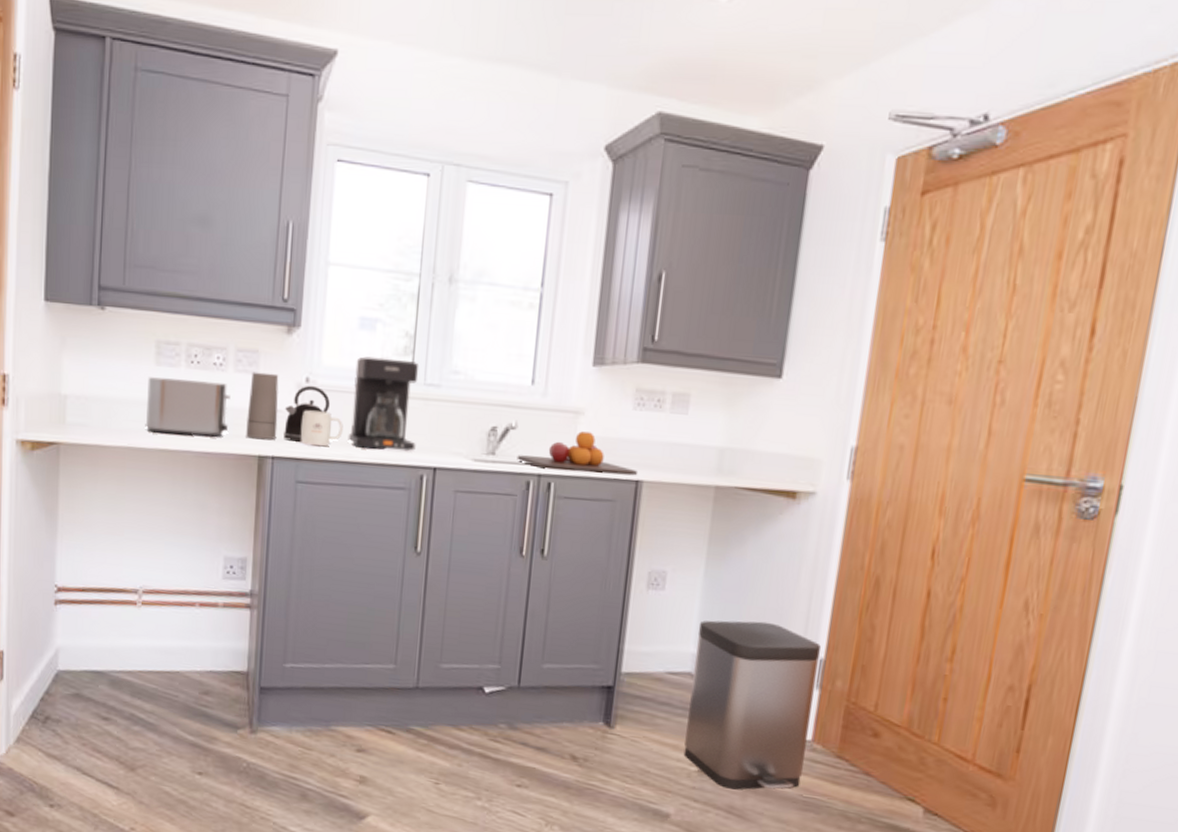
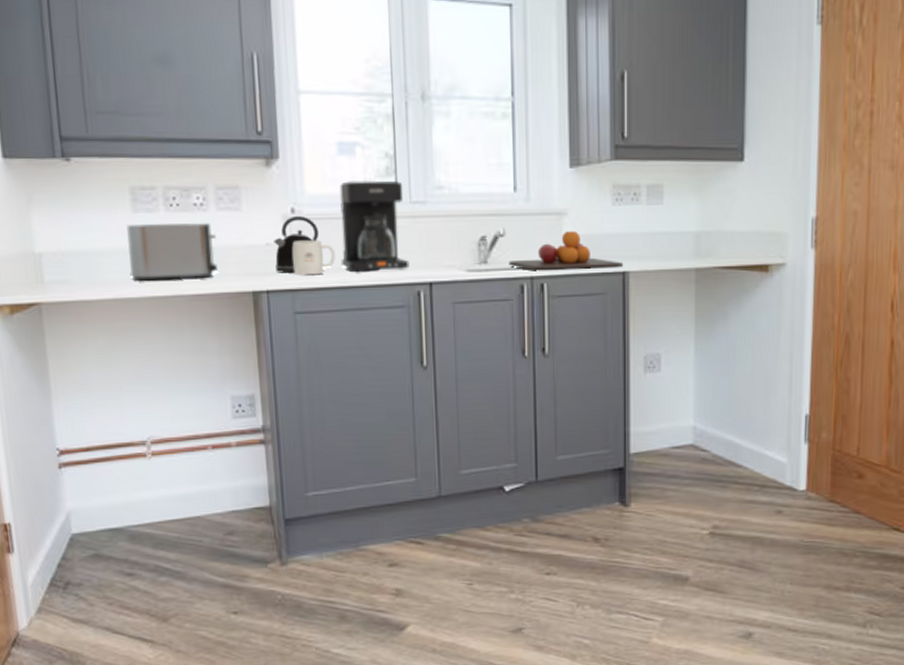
canister: present [246,372,279,440] -> none [234,208,269,276]
pedal bin: present [684,620,822,790] -> none [695,388,806,545]

